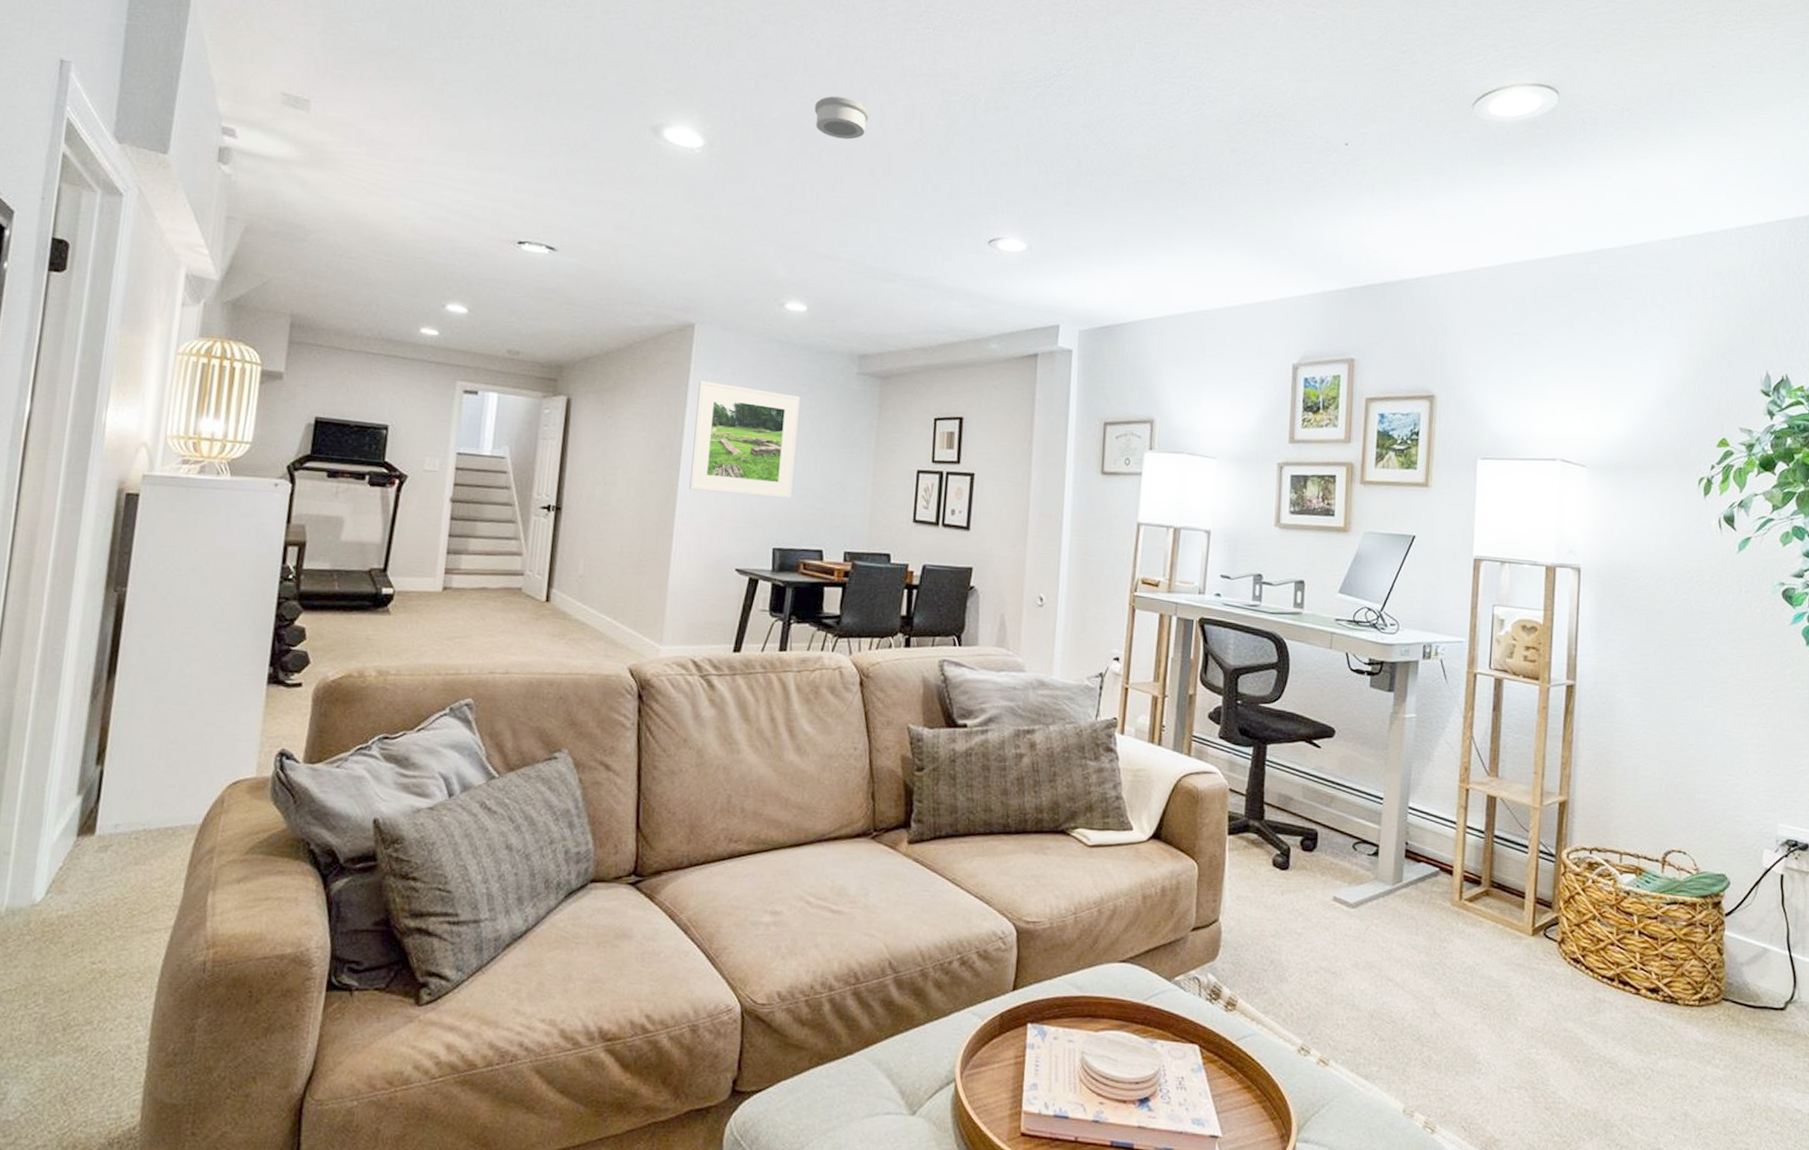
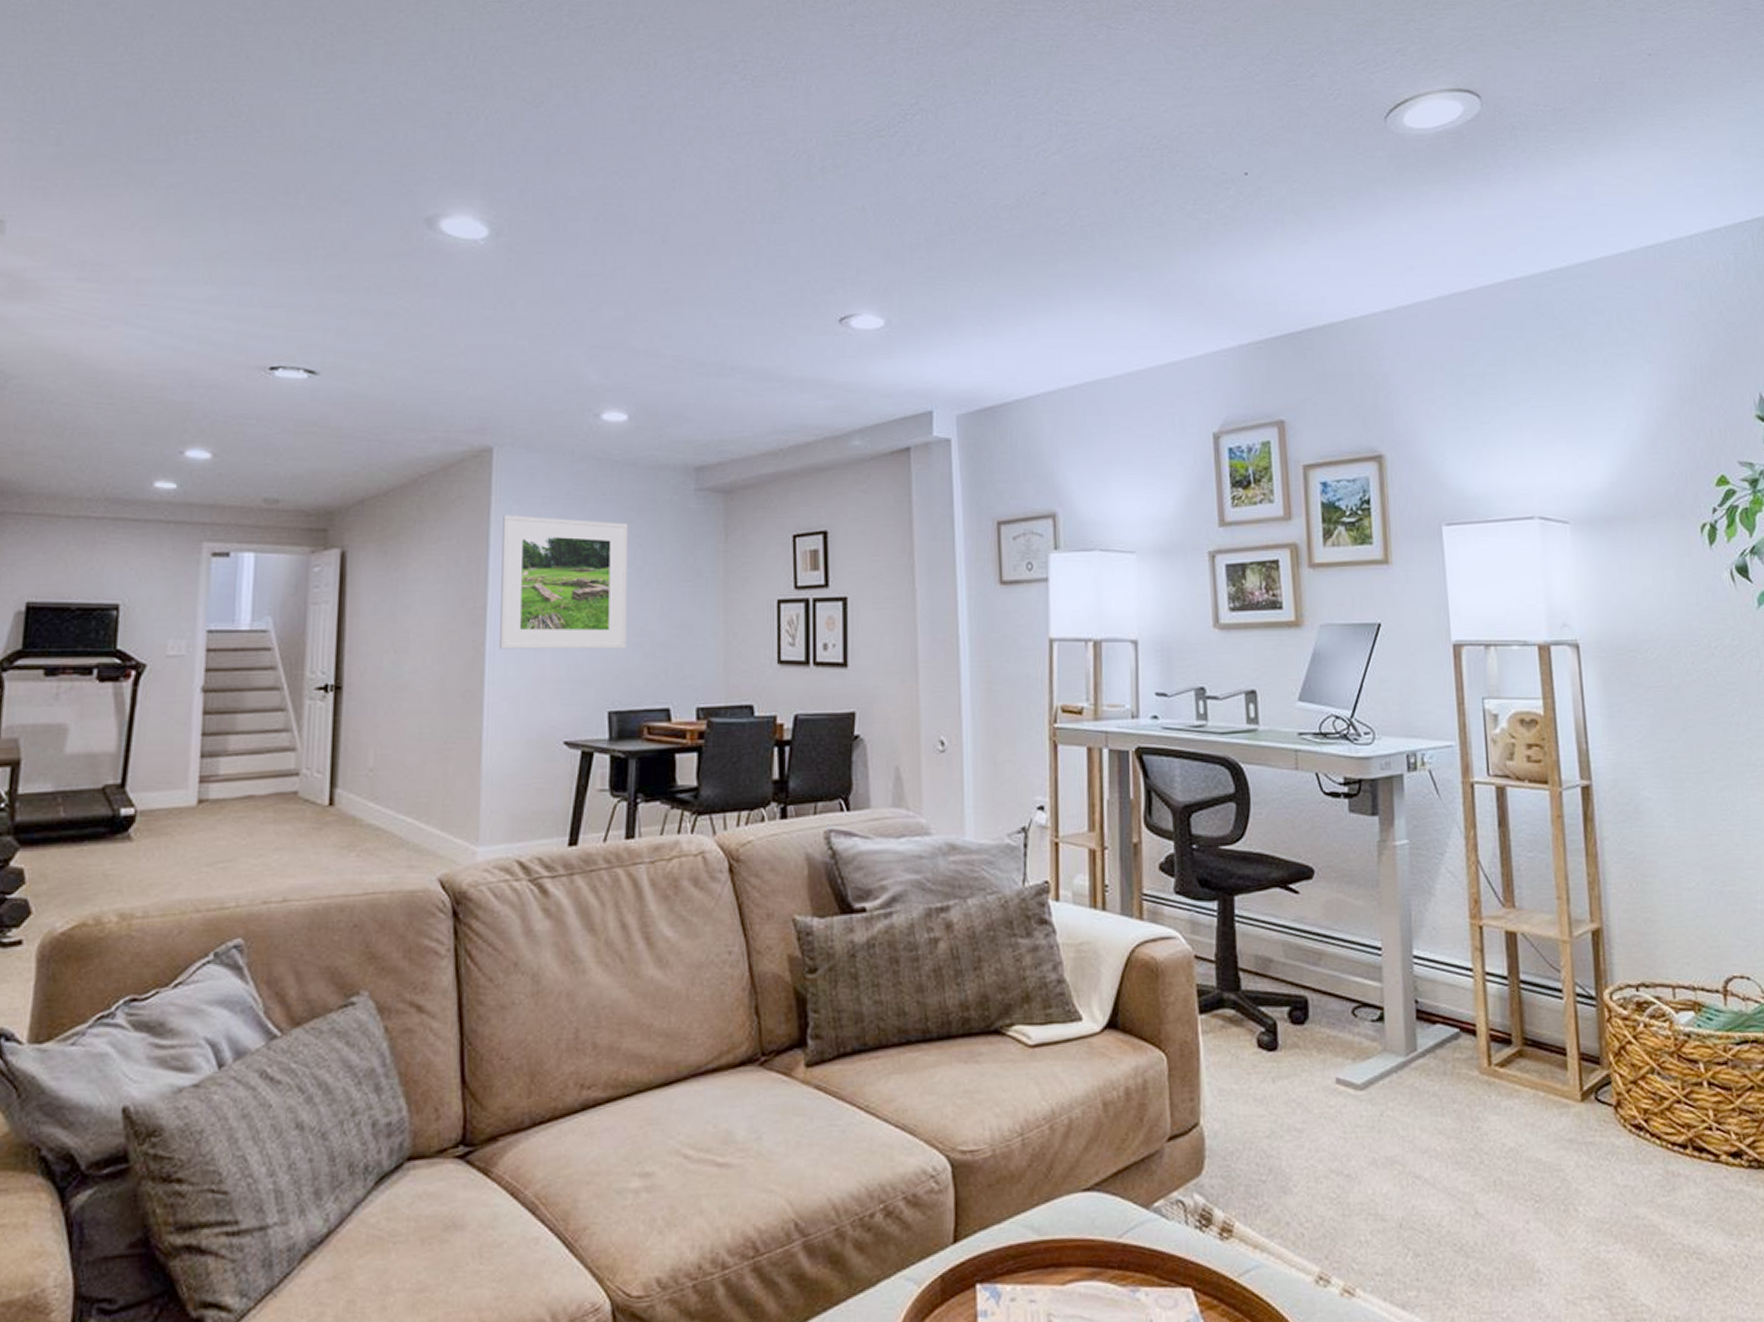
smoke detector: present [814,95,869,140] -> none [619,165,684,215]

